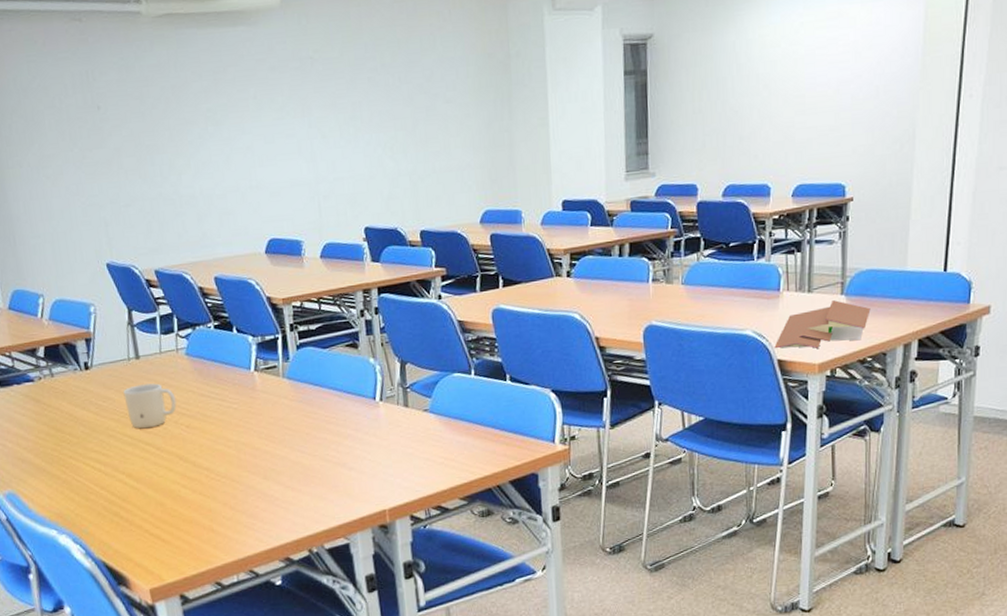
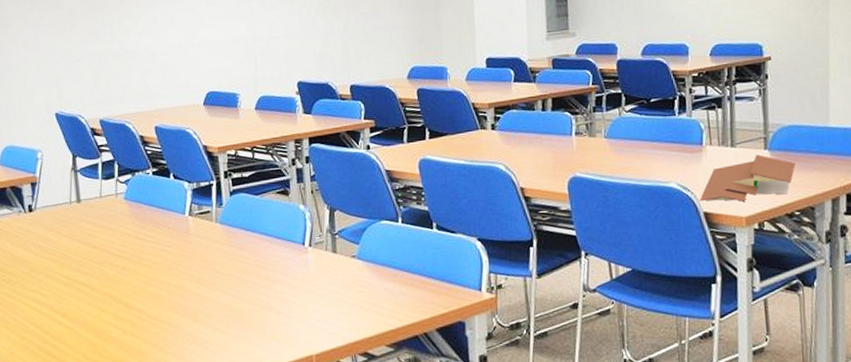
mug: present [123,383,177,429] -> none [63,226,113,270]

